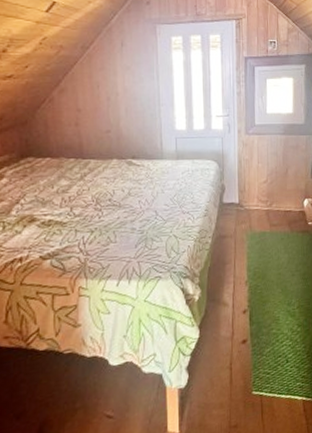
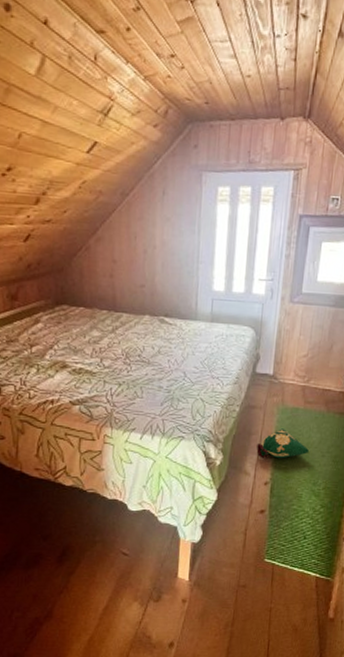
bag: none [232,254,280,287] -> present [256,428,309,459]

